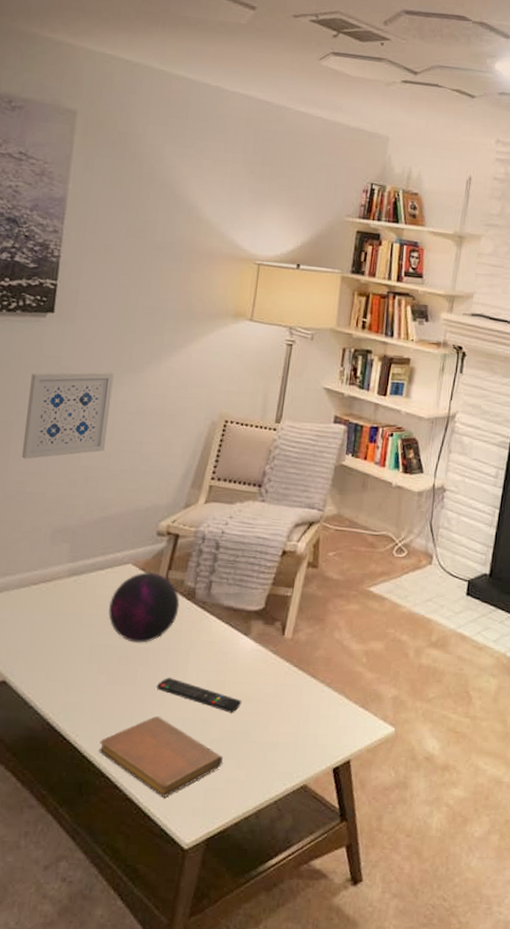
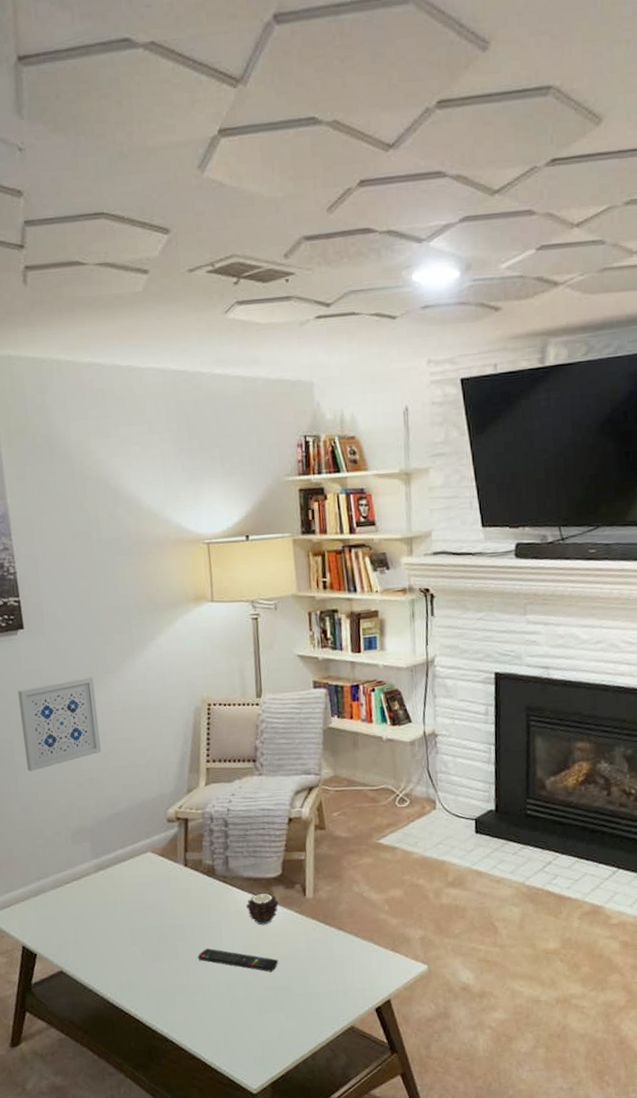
notebook: present [99,716,223,797] -> none [158,984,272,1053]
decorative orb: present [108,572,180,643] -> none [138,856,203,922]
candle: none [219,625,255,661] -> present [245,893,279,925]

